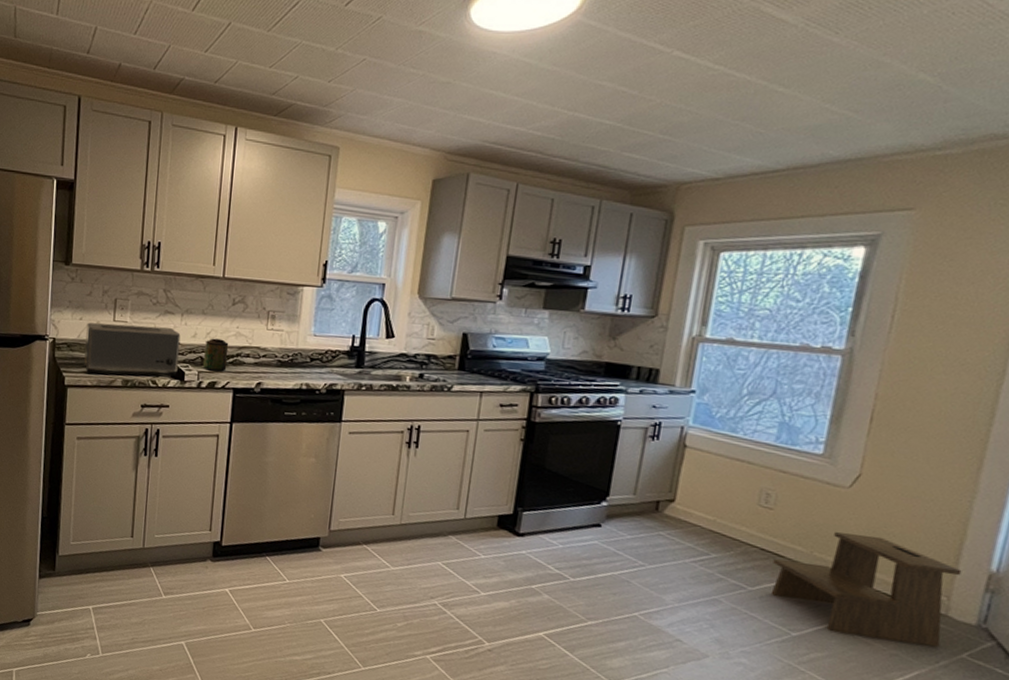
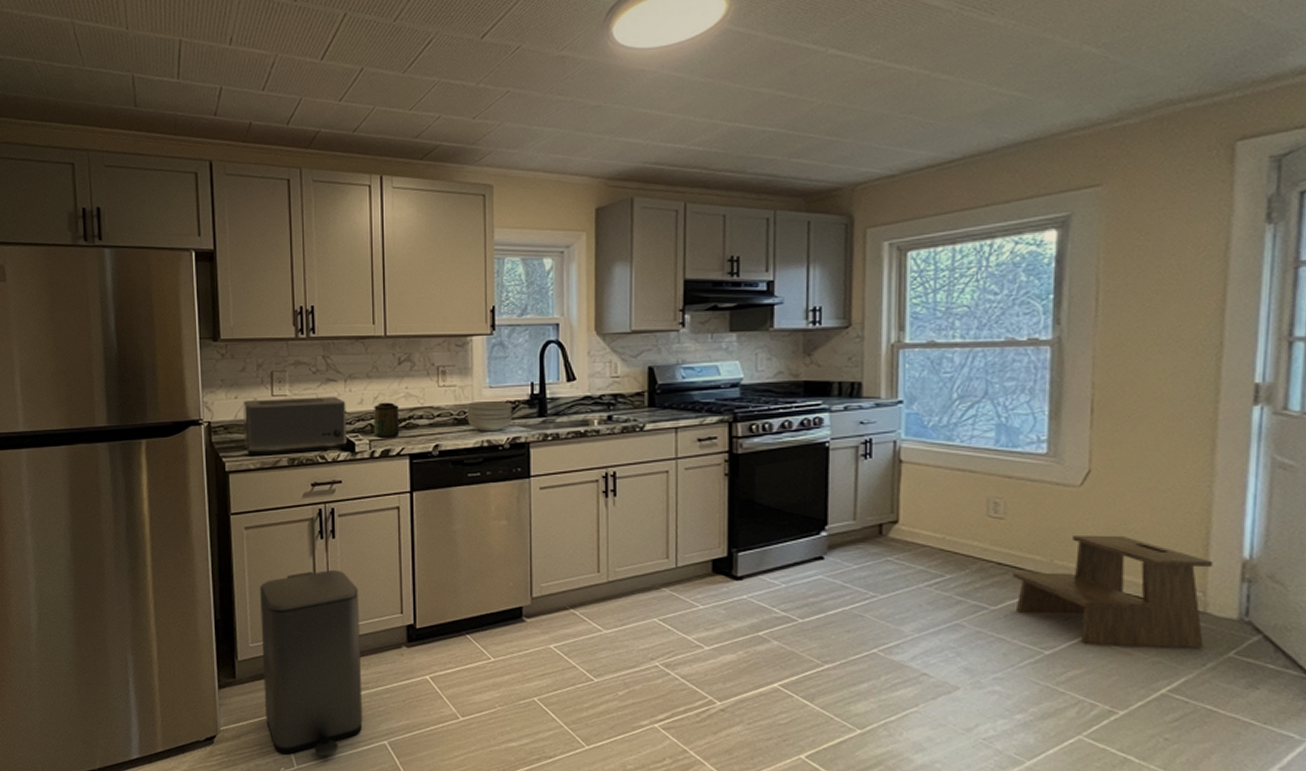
pedal bin: none [78,483,174,649] -> present [260,569,363,756]
bowl: none [290,347,333,377] -> present [467,401,513,432]

